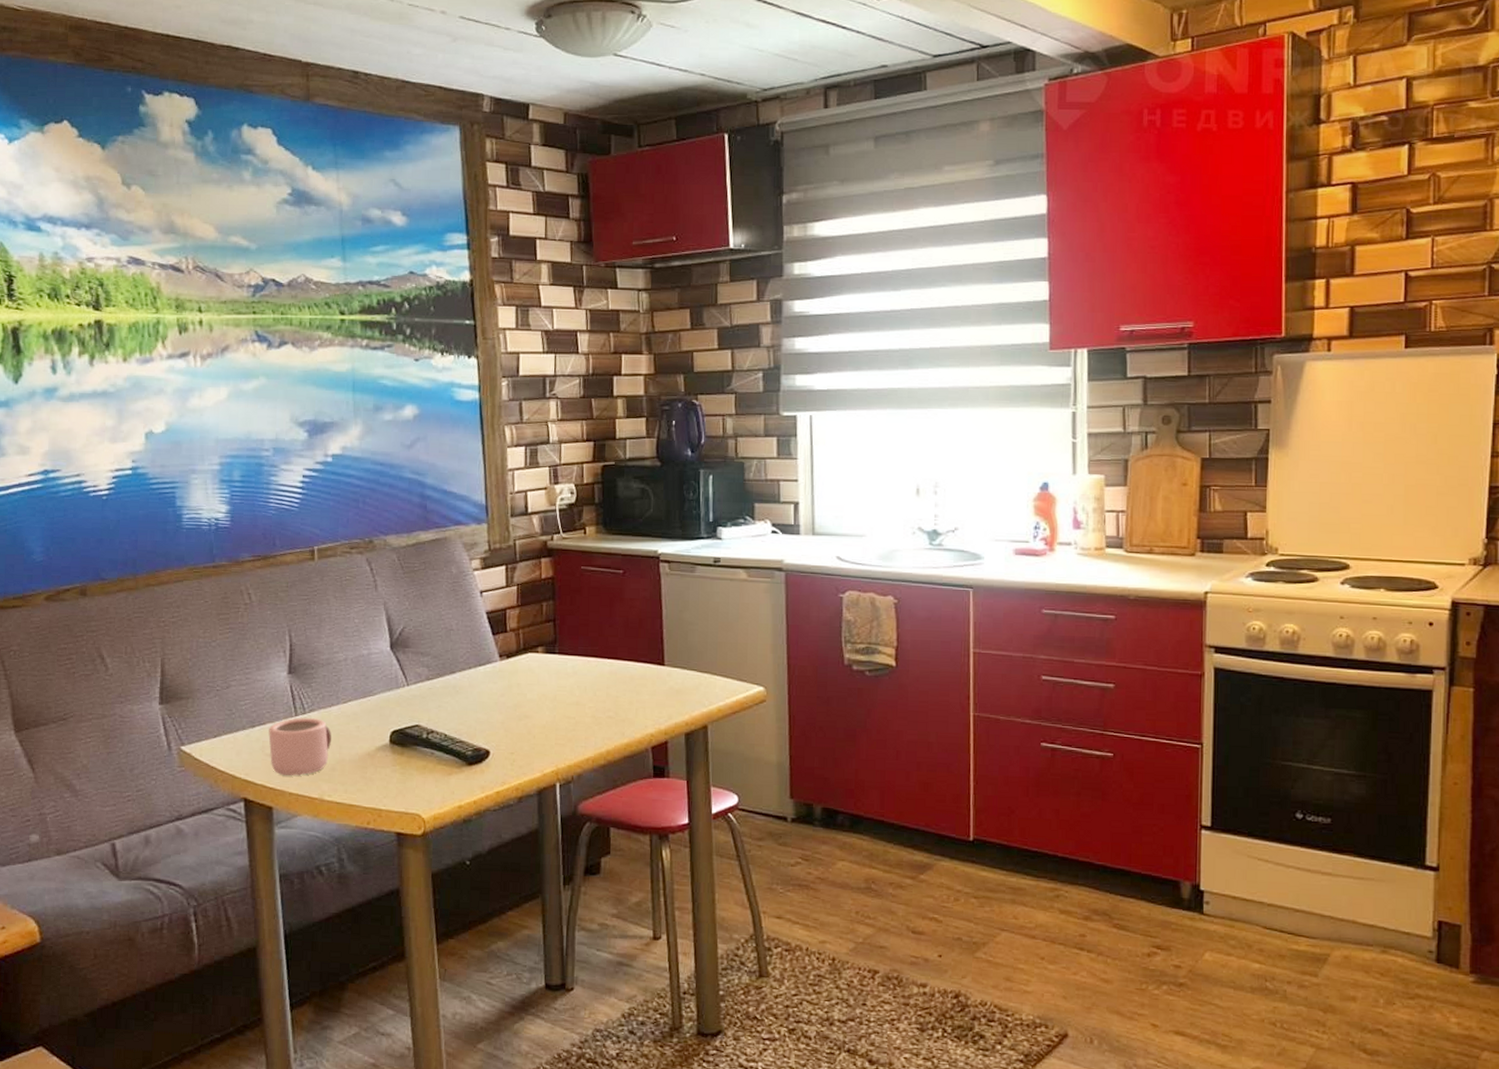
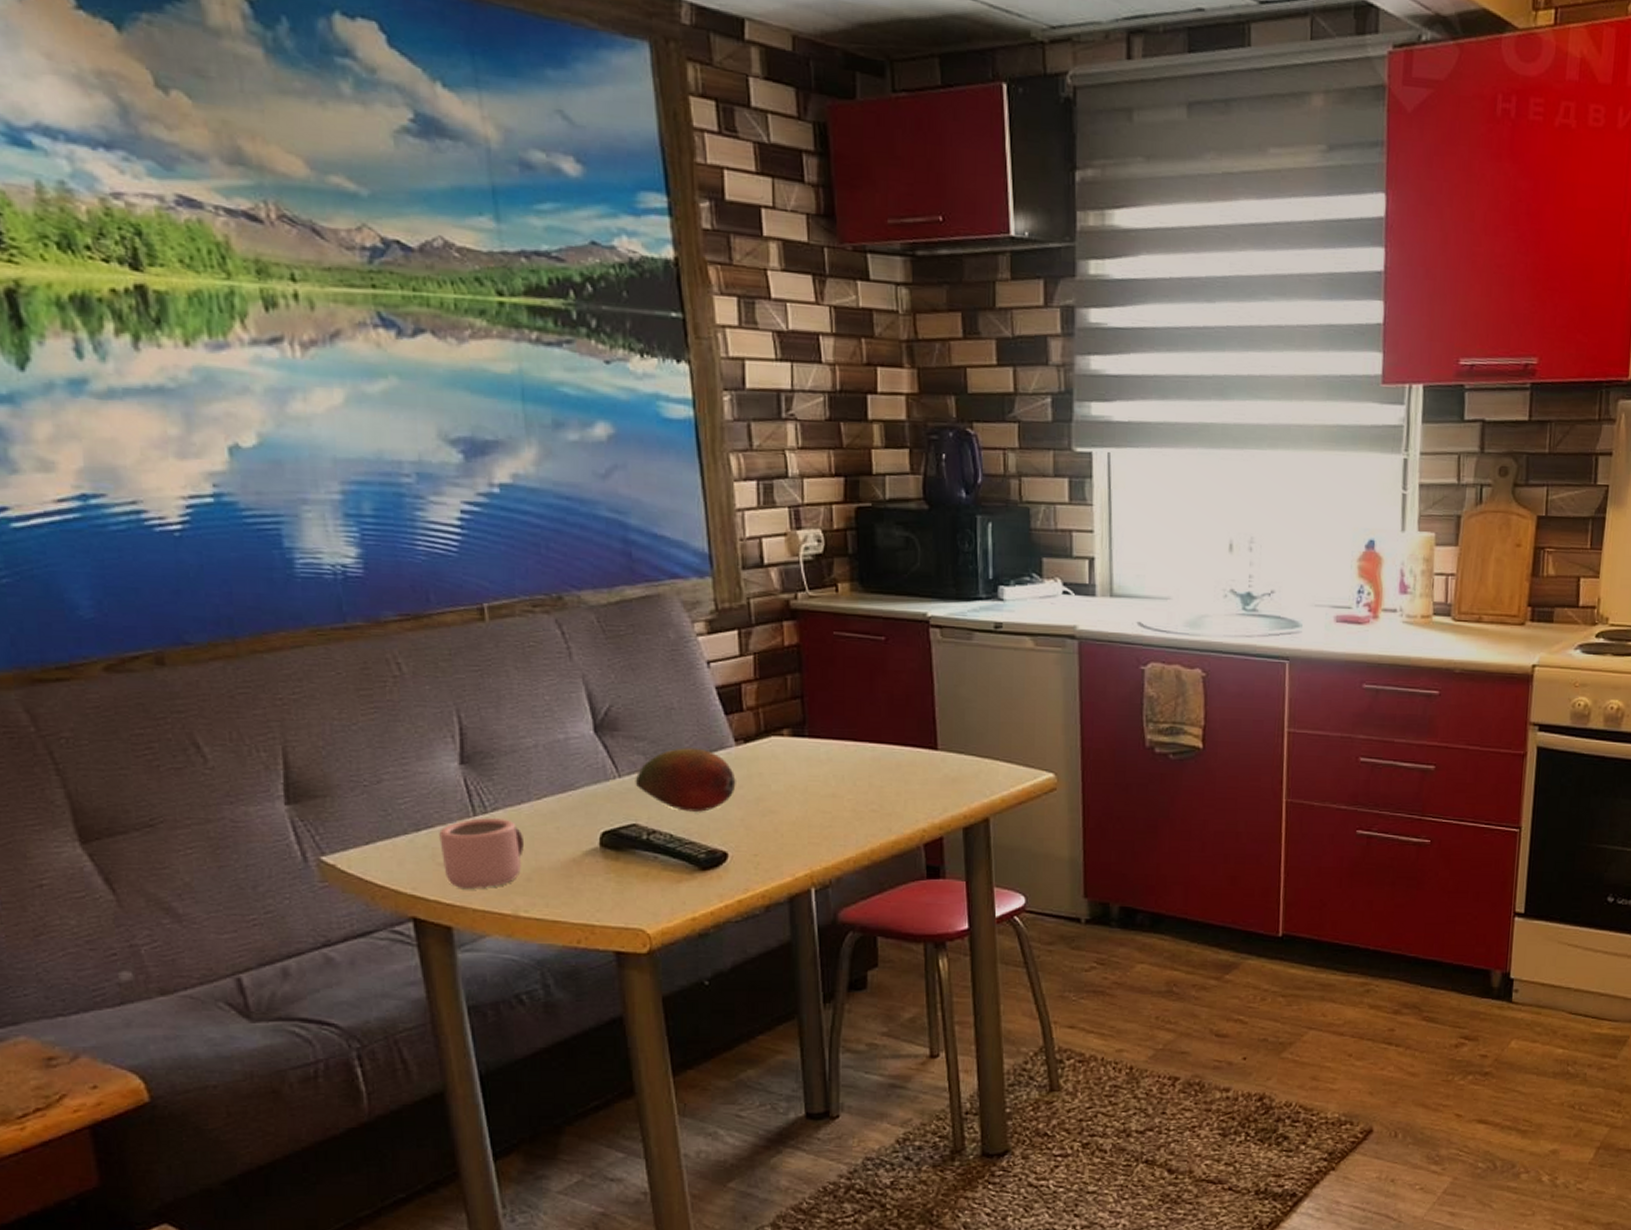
fruit: none [419,662,499,716] -> present [635,748,736,812]

